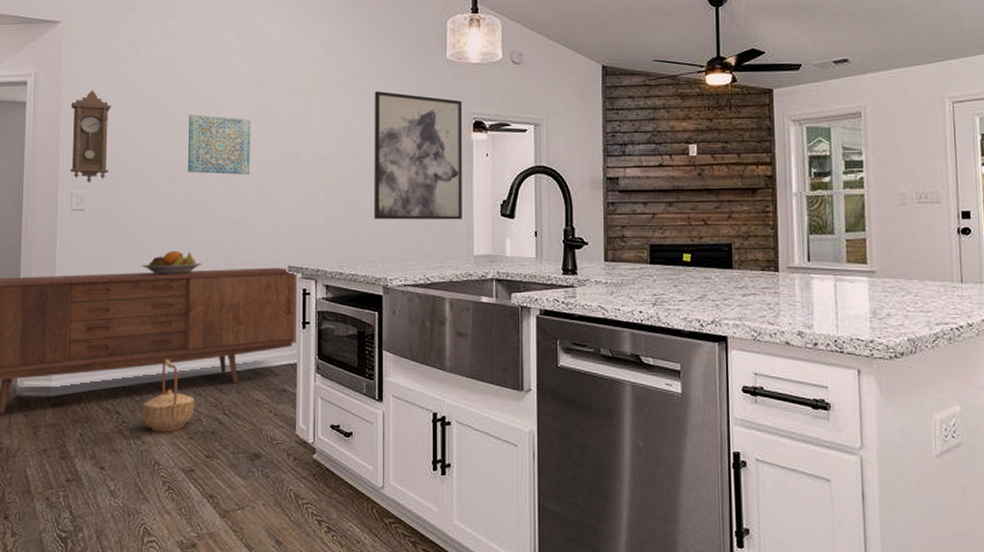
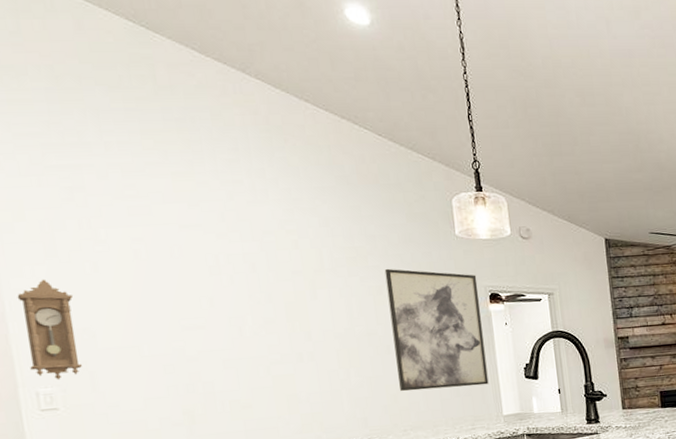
wall art: present [187,114,251,175] -> none [174,300,257,361]

